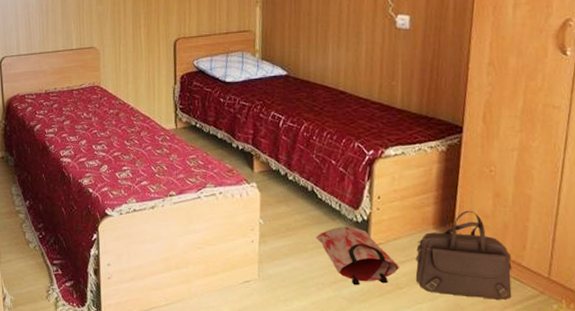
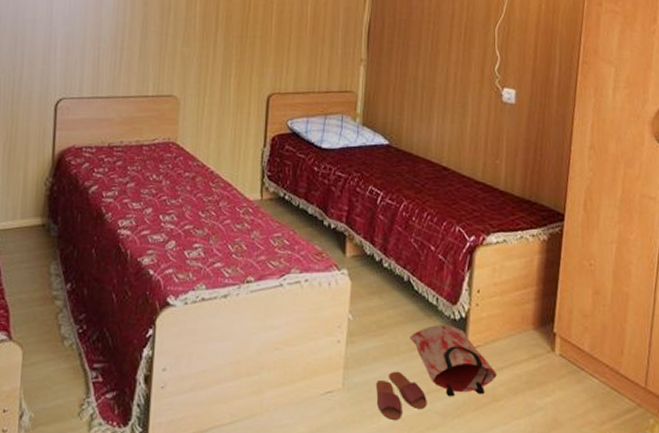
slippers: none [288,264,335,303] -> present [376,371,427,420]
handbag: present [415,210,512,300] -> none [513,309,610,414]

